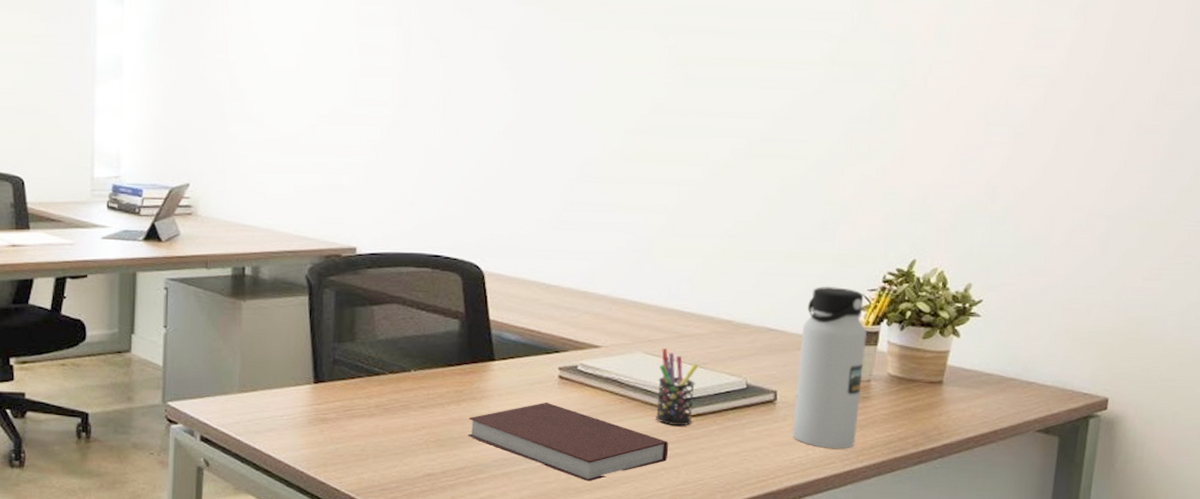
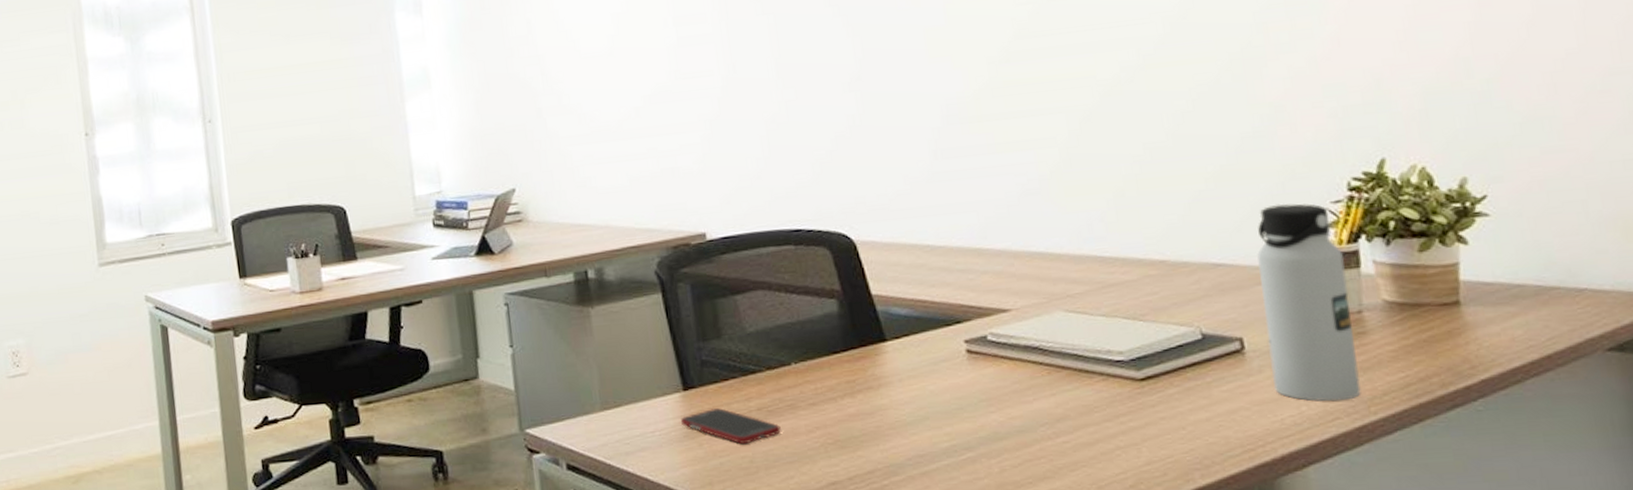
cell phone: none [308,402,393,434] -> present [681,408,781,444]
notebook: present [467,402,669,482] -> none [868,382,1121,473]
pen holder: present [656,349,699,426] -> none [1086,303,1143,394]

